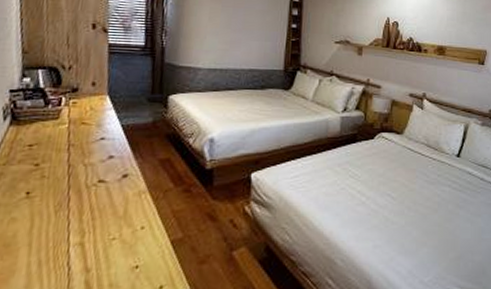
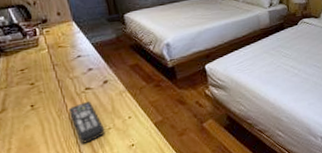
remote control: none [70,199,108,254] -> present [69,101,105,144]

